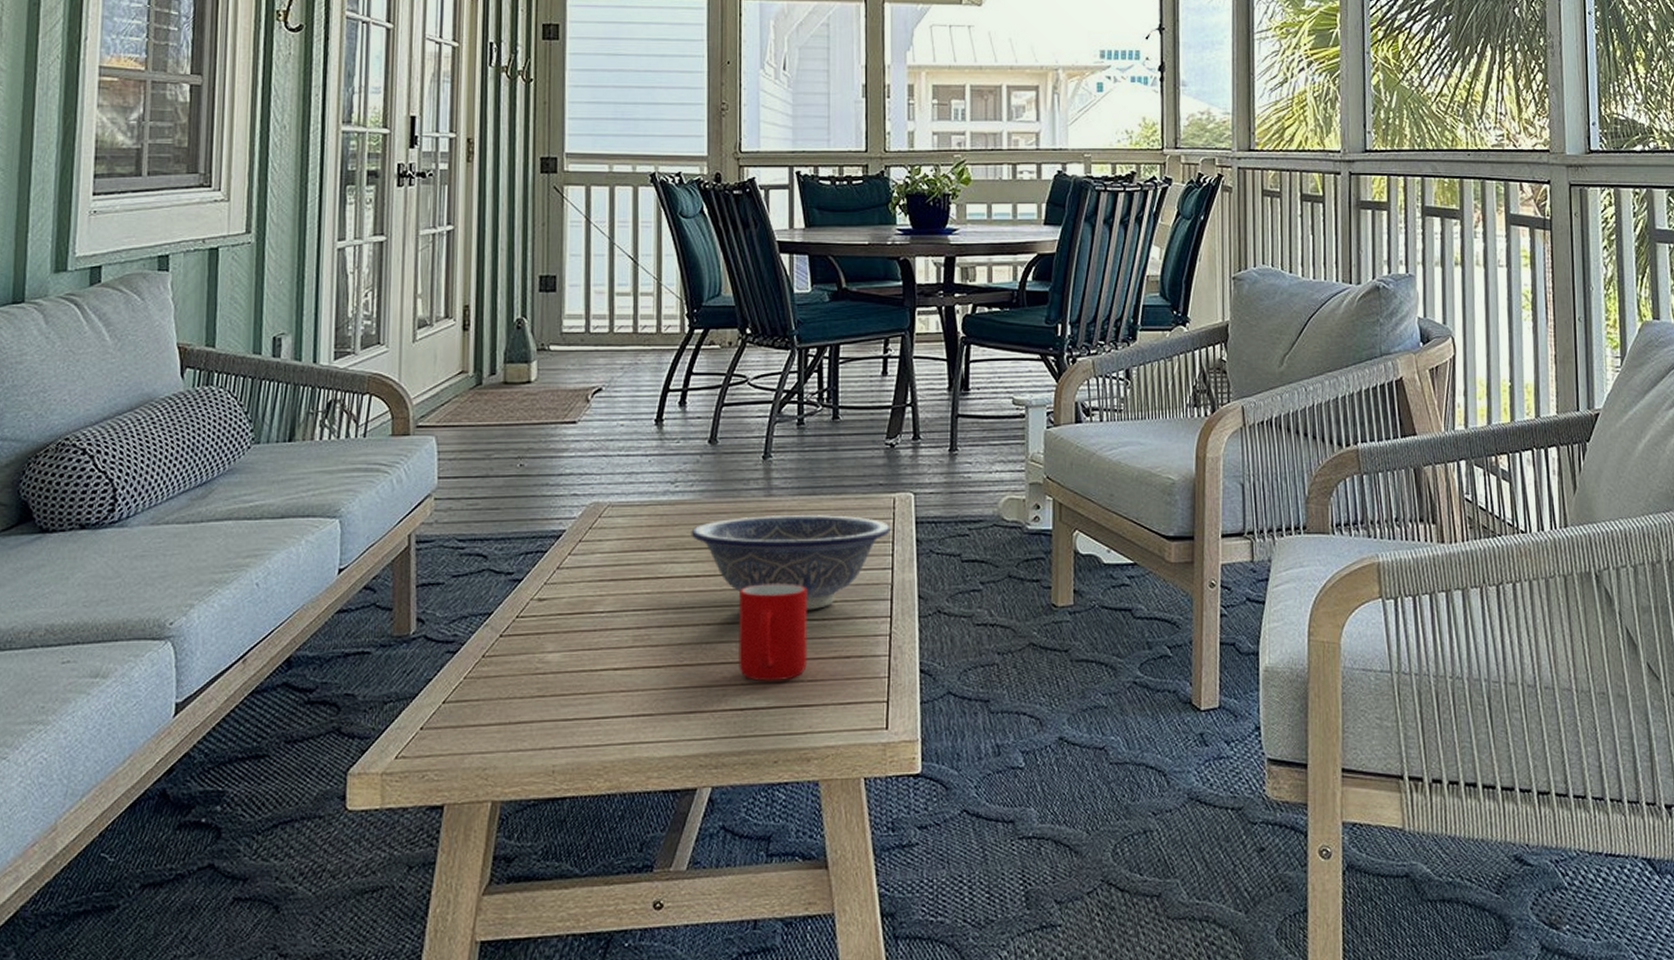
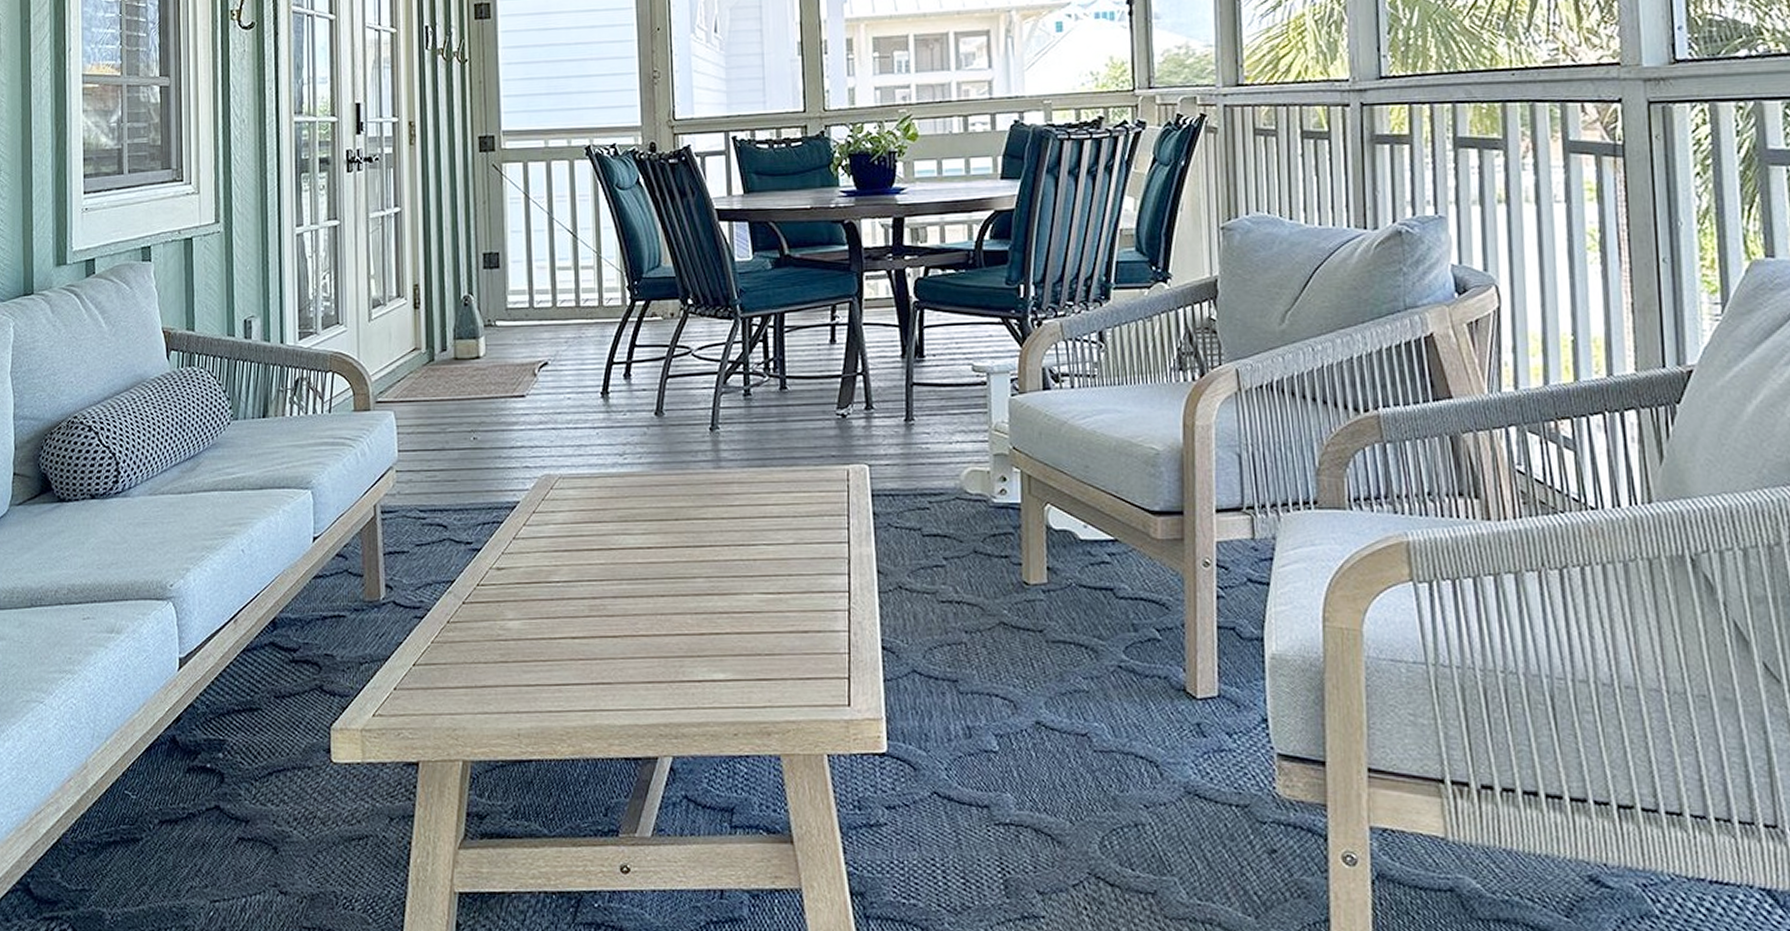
decorative bowl: present [691,515,890,611] -> none [641,487,845,584]
cup: present [738,584,807,682] -> none [692,556,764,655]

